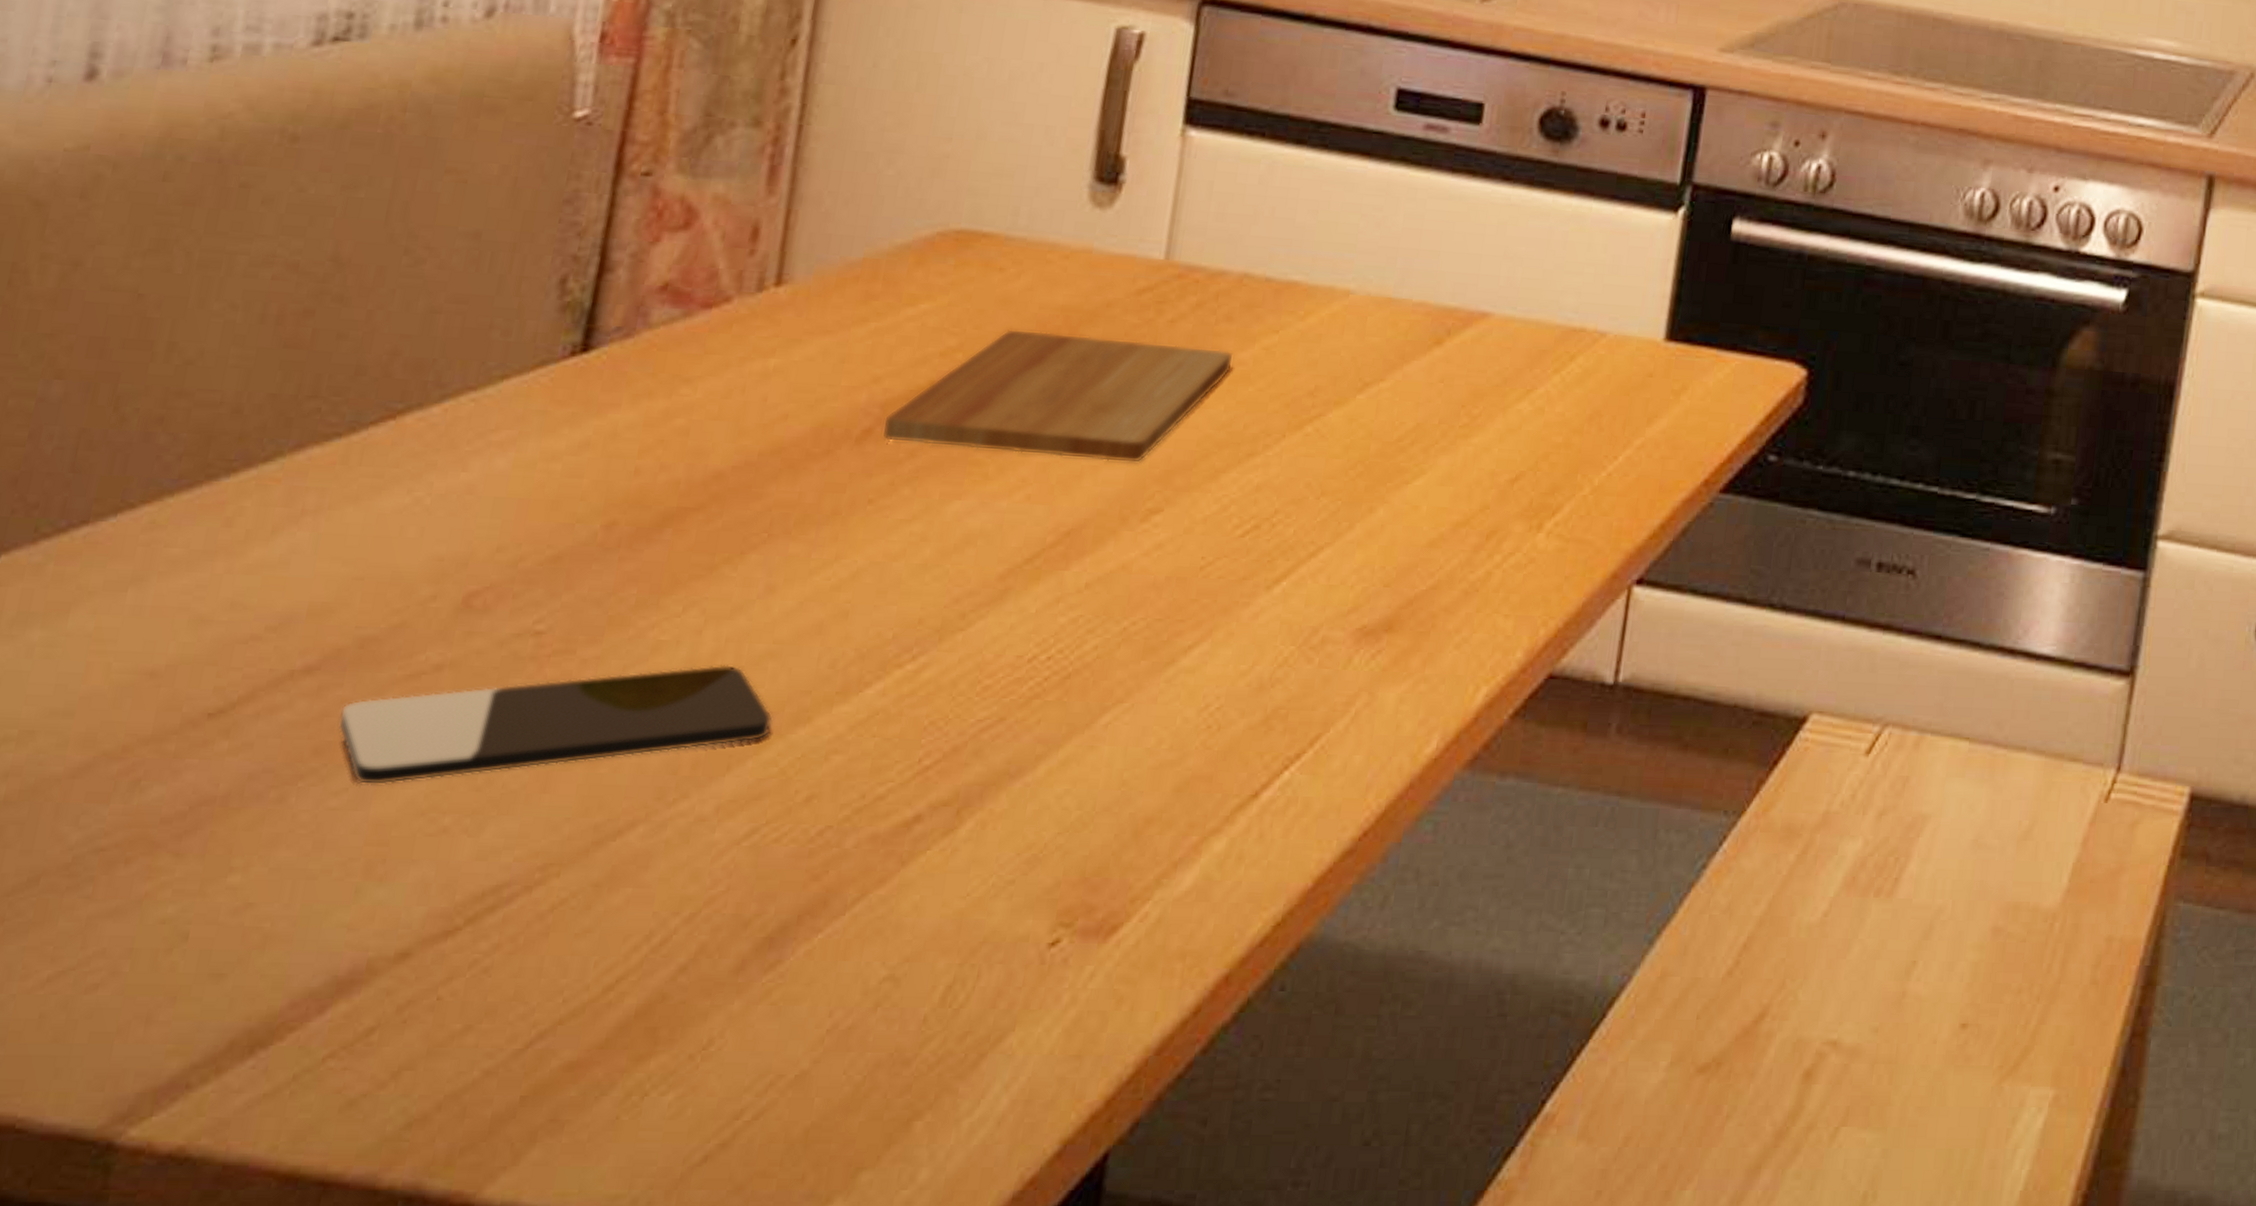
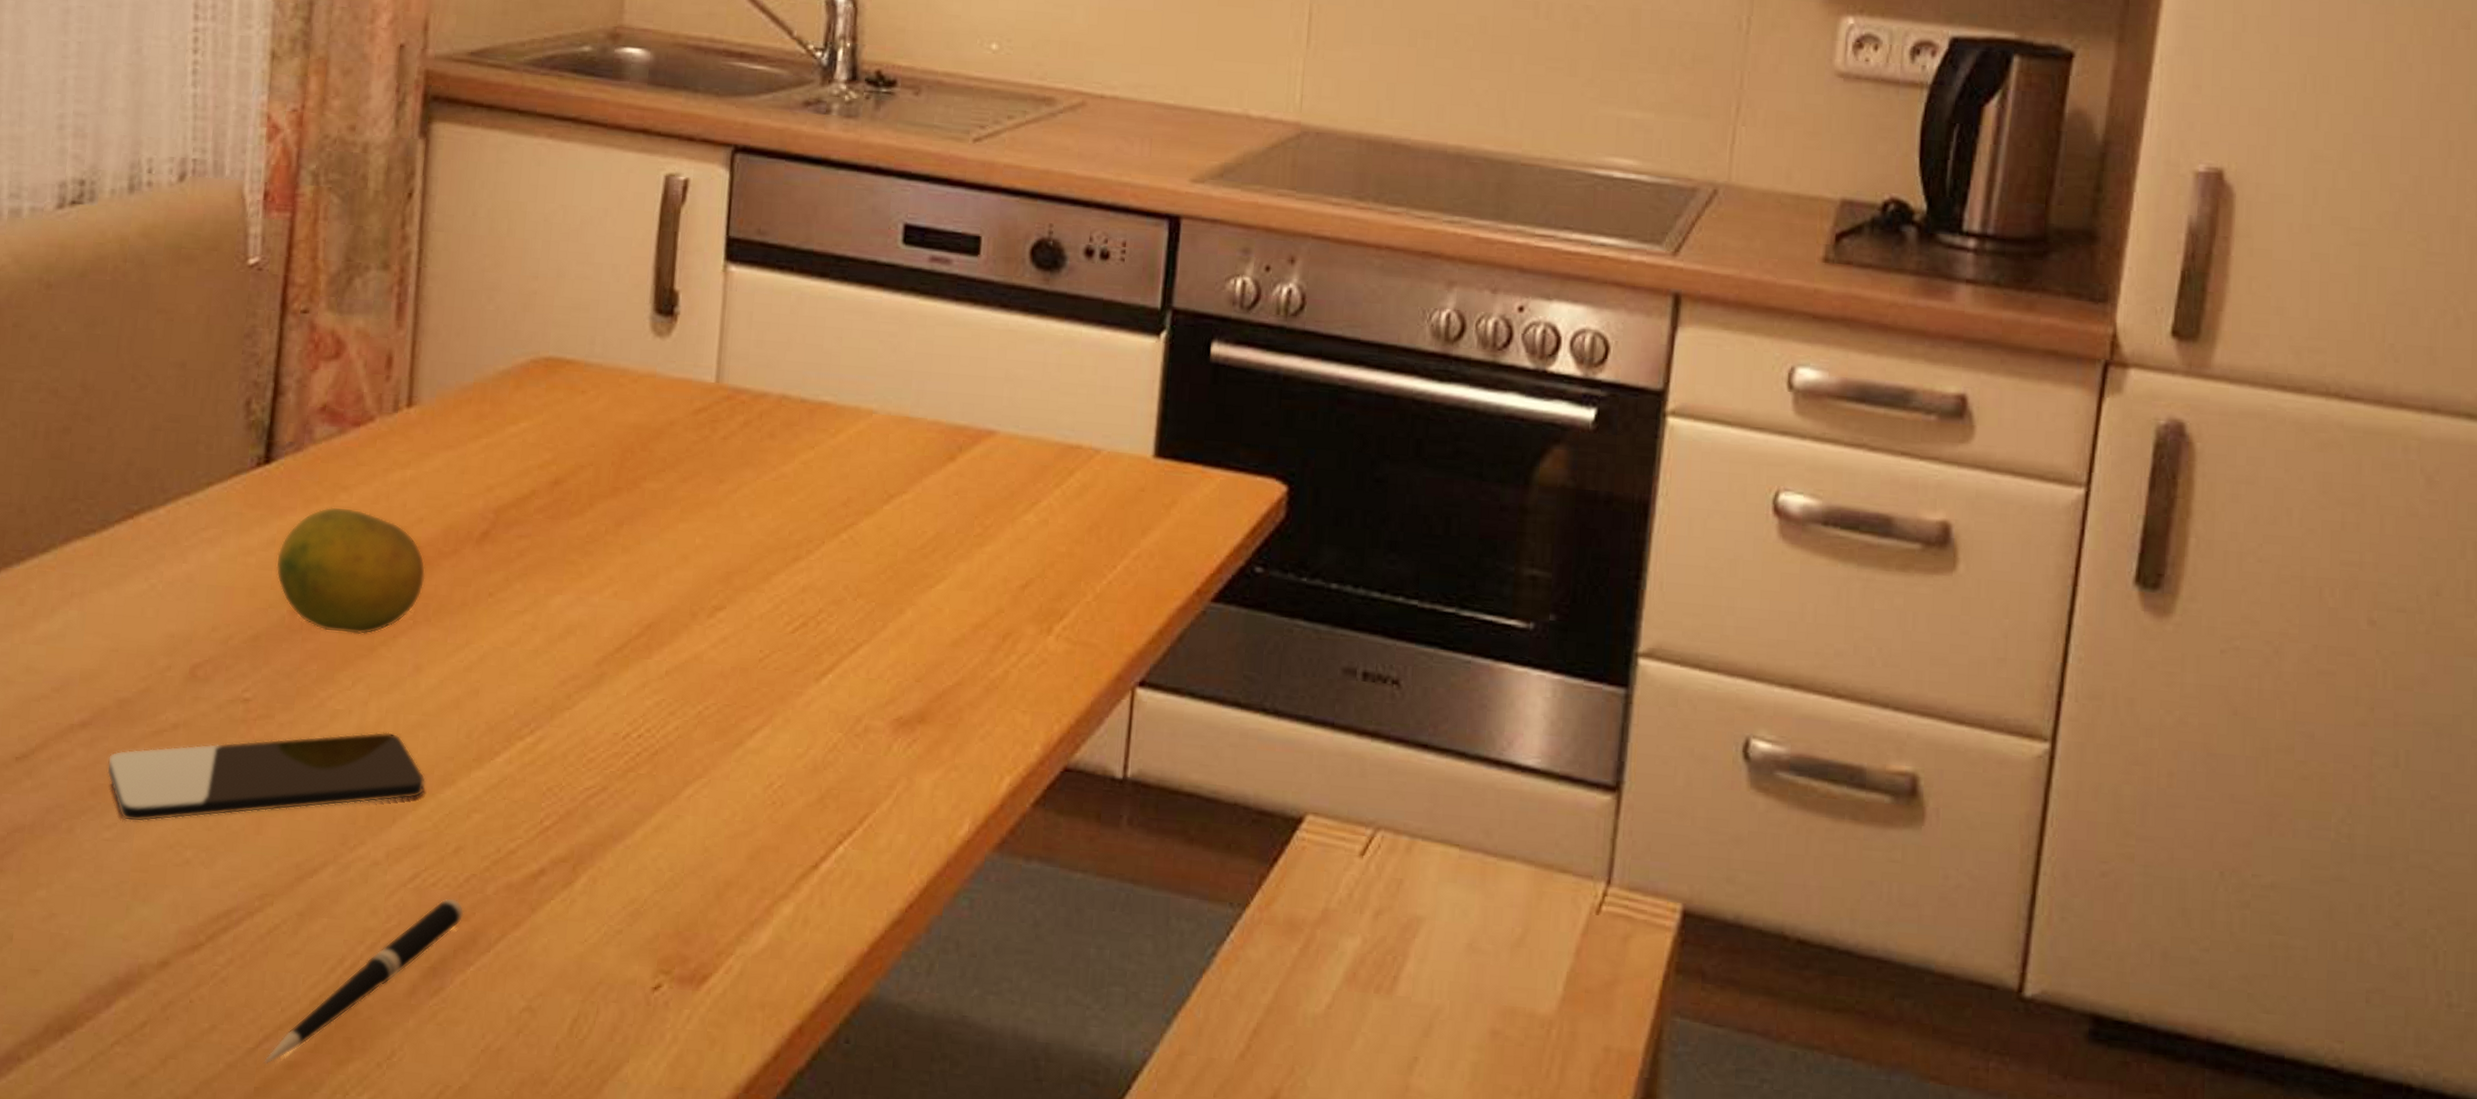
pen: none [535,854,815,1068] -> present [264,897,464,1065]
fruit: none [588,401,788,552] -> present [276,506,426,635]
cutting board: present [882,328,1234,464] -> none [496,444,777,565]

